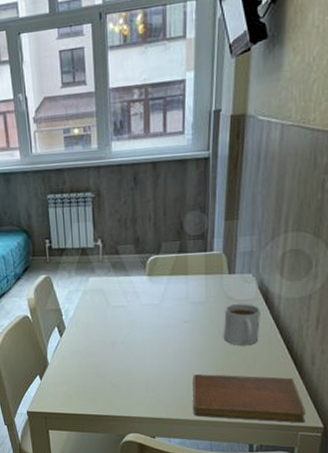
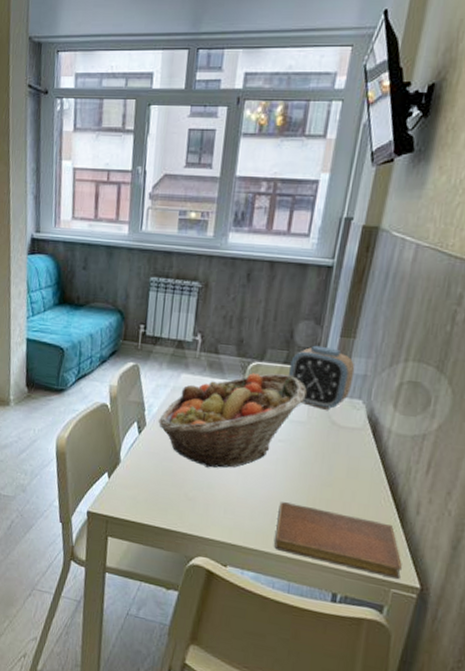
fruit basket: none [75,262,202,356] -> present [157,373,307,468]
alarm clock: none [183,231,242,289] -> present [288,345,355,411]
mug: present [223,303,260,346] -> none [320,429,366,480]

